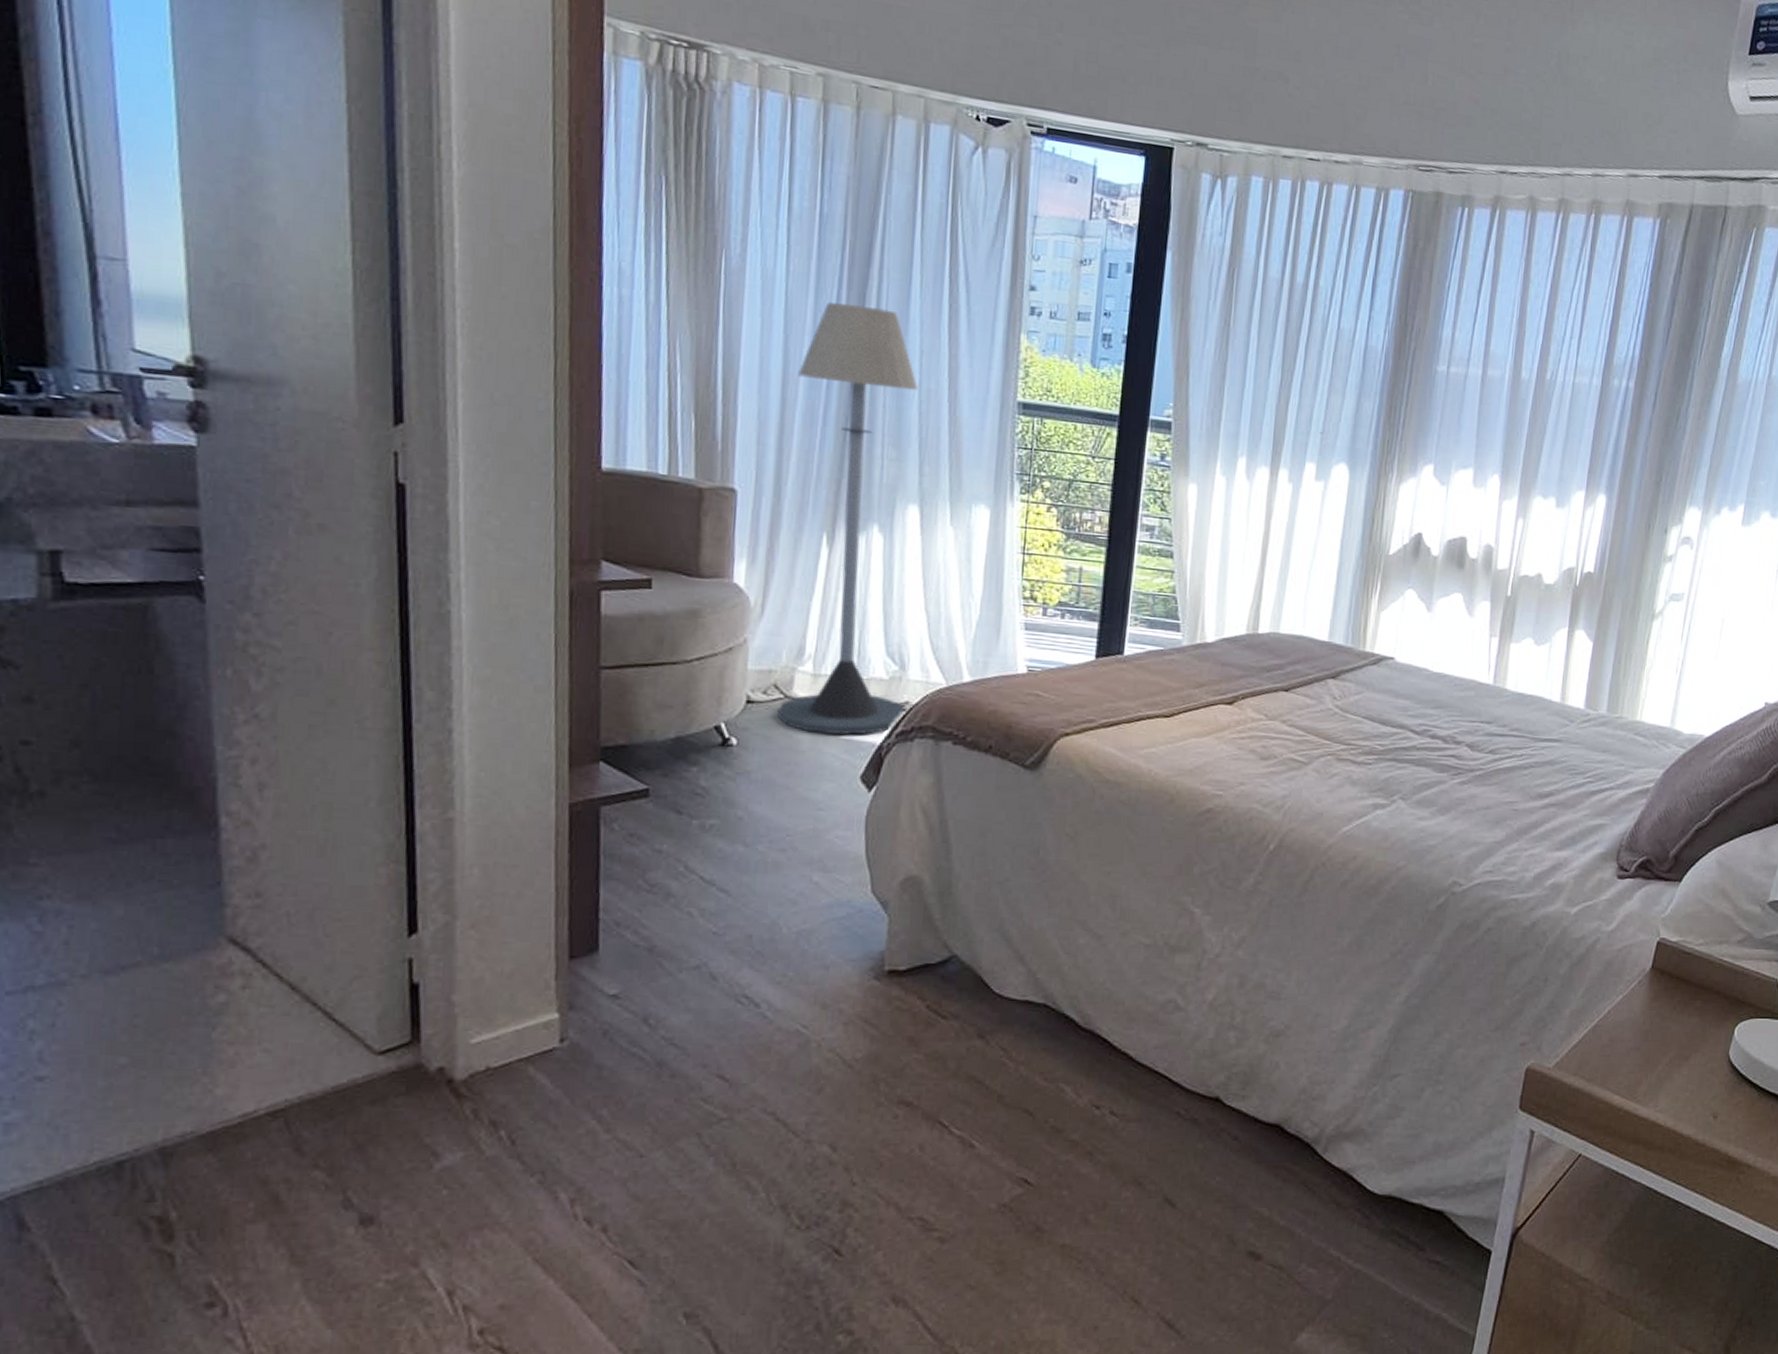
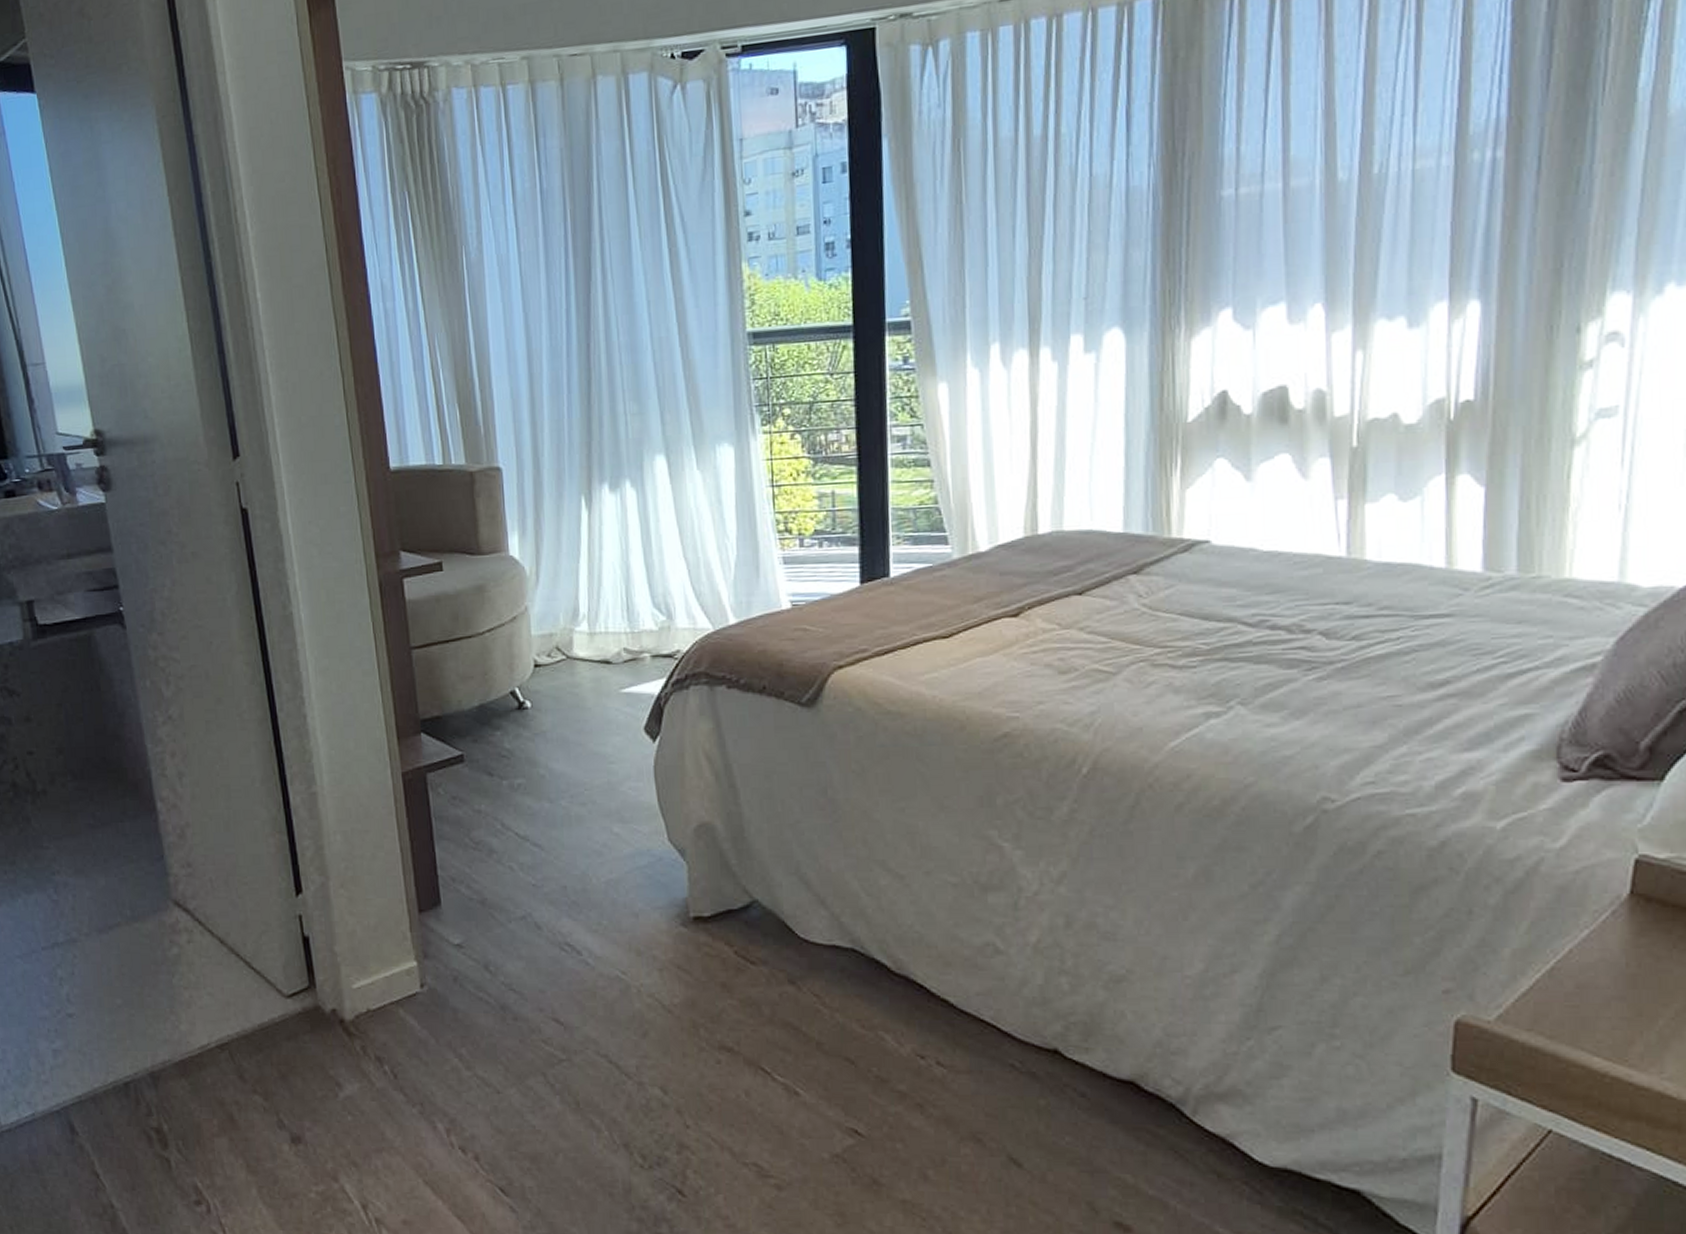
floor lamp: present [776,302,918,736] -> none [540,268,678,690]

